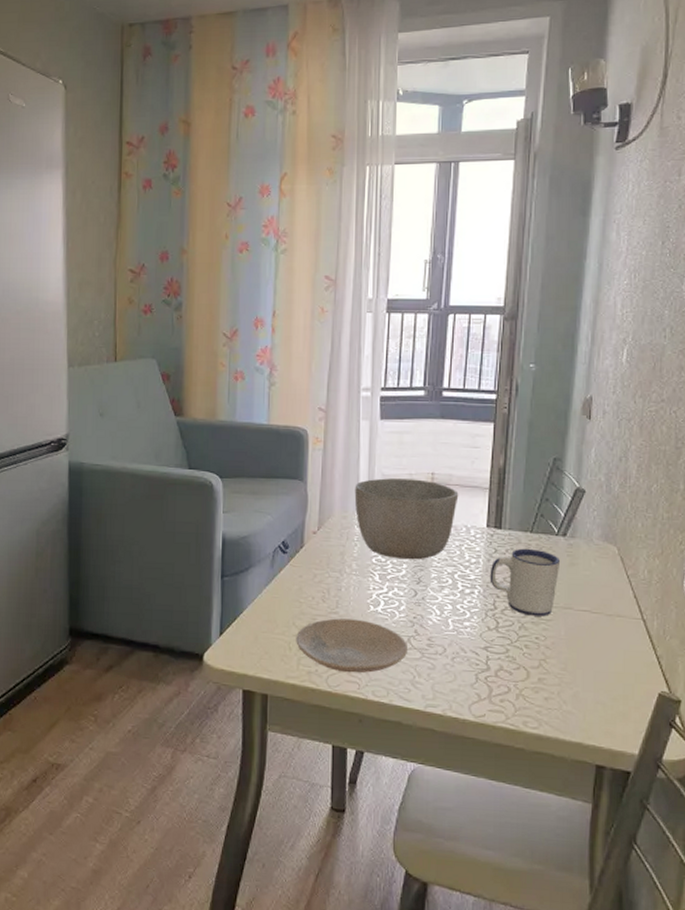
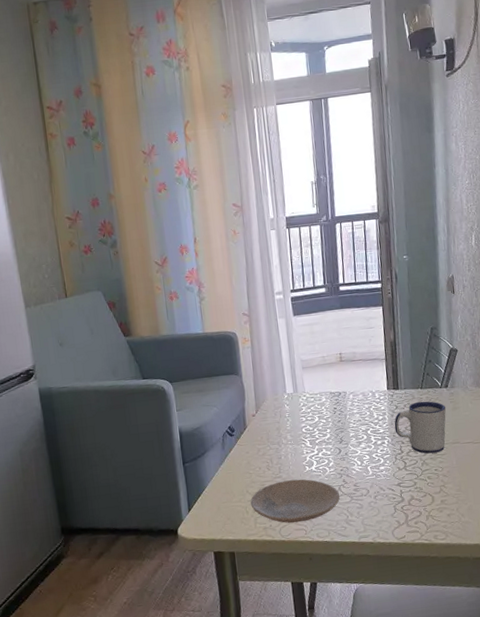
bowl: present [354,478,459,560] -> none [280,360,363,426]

